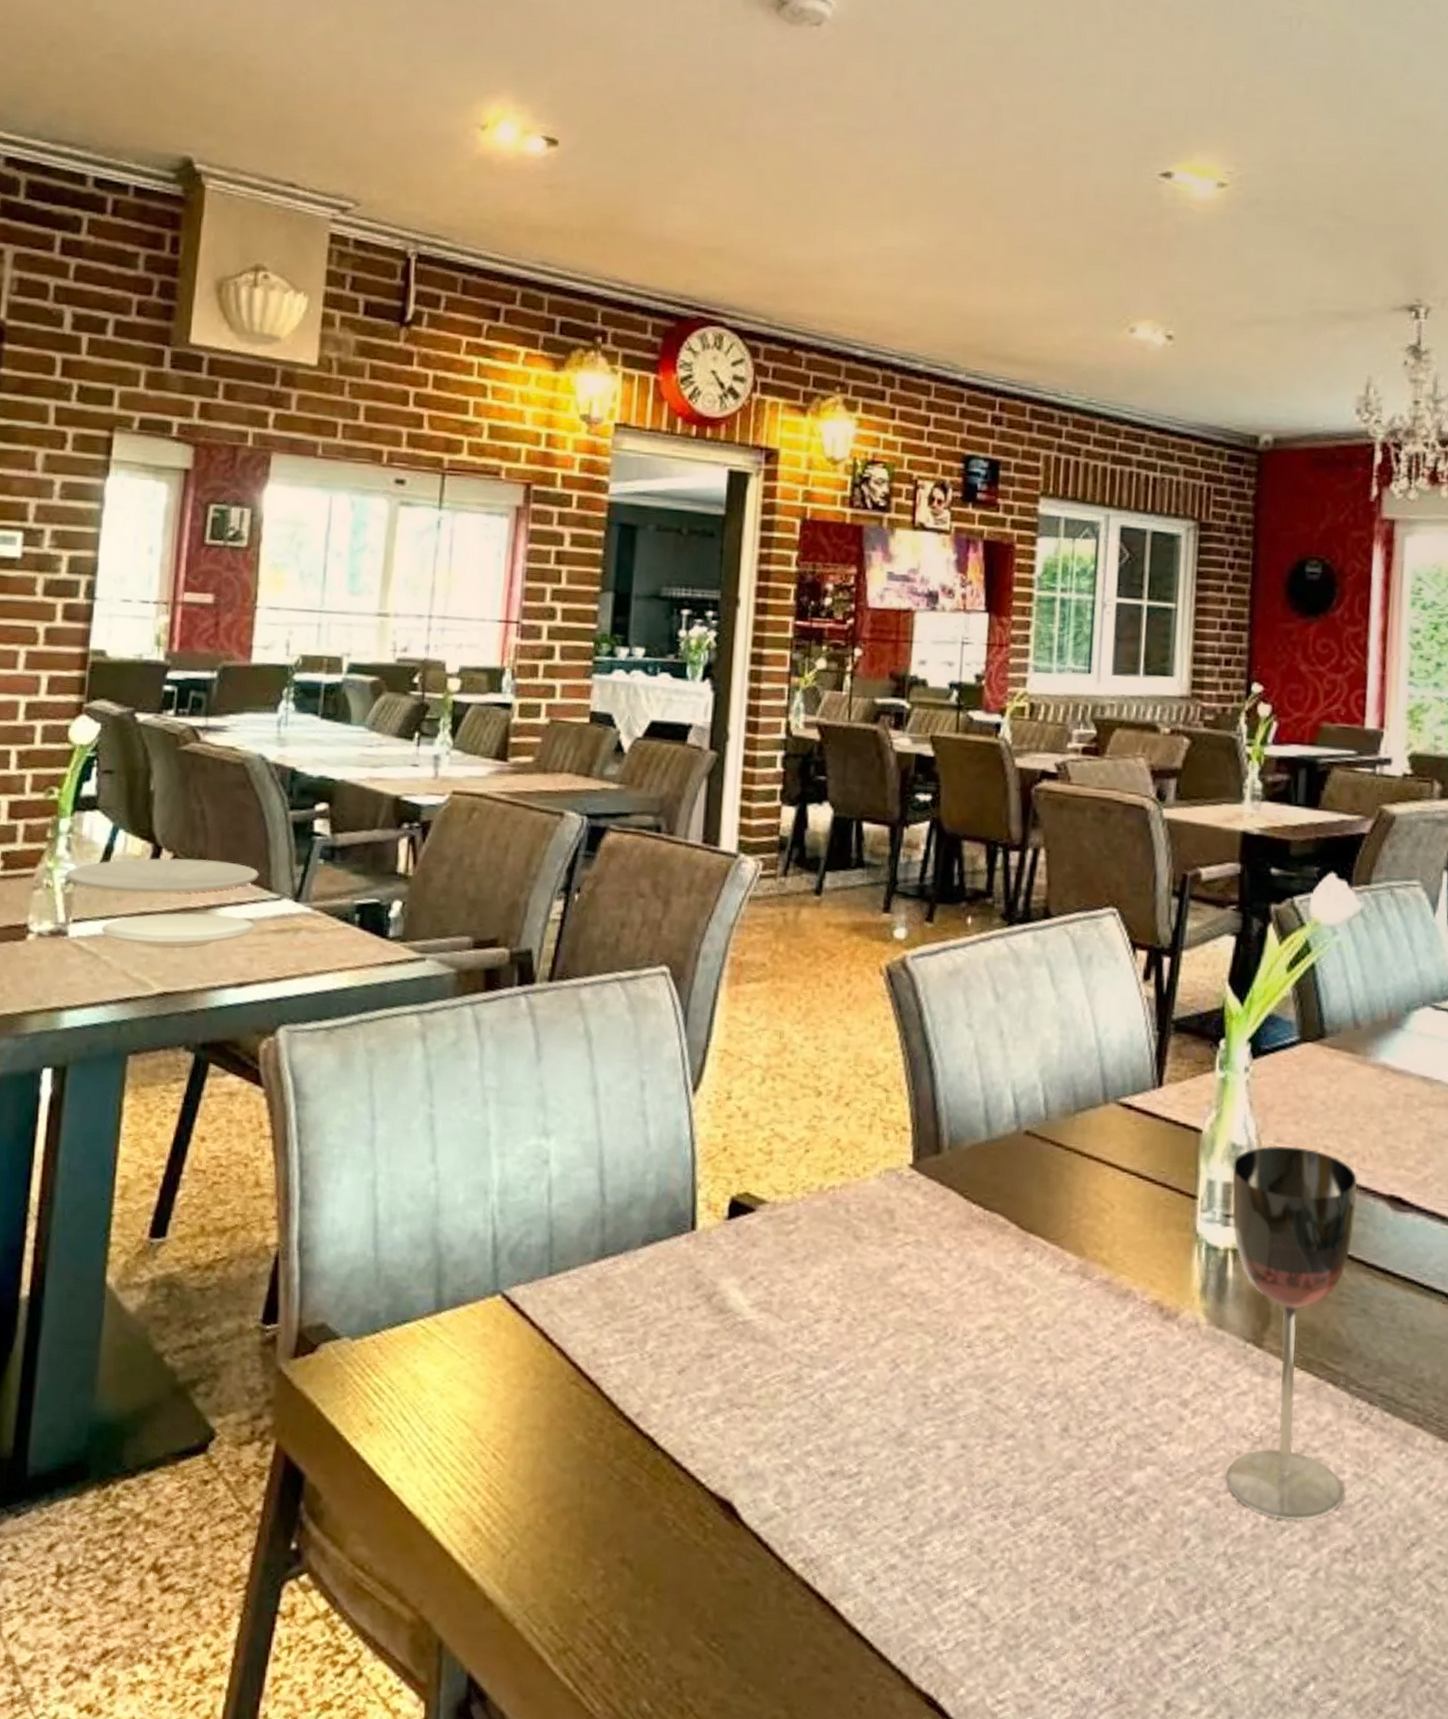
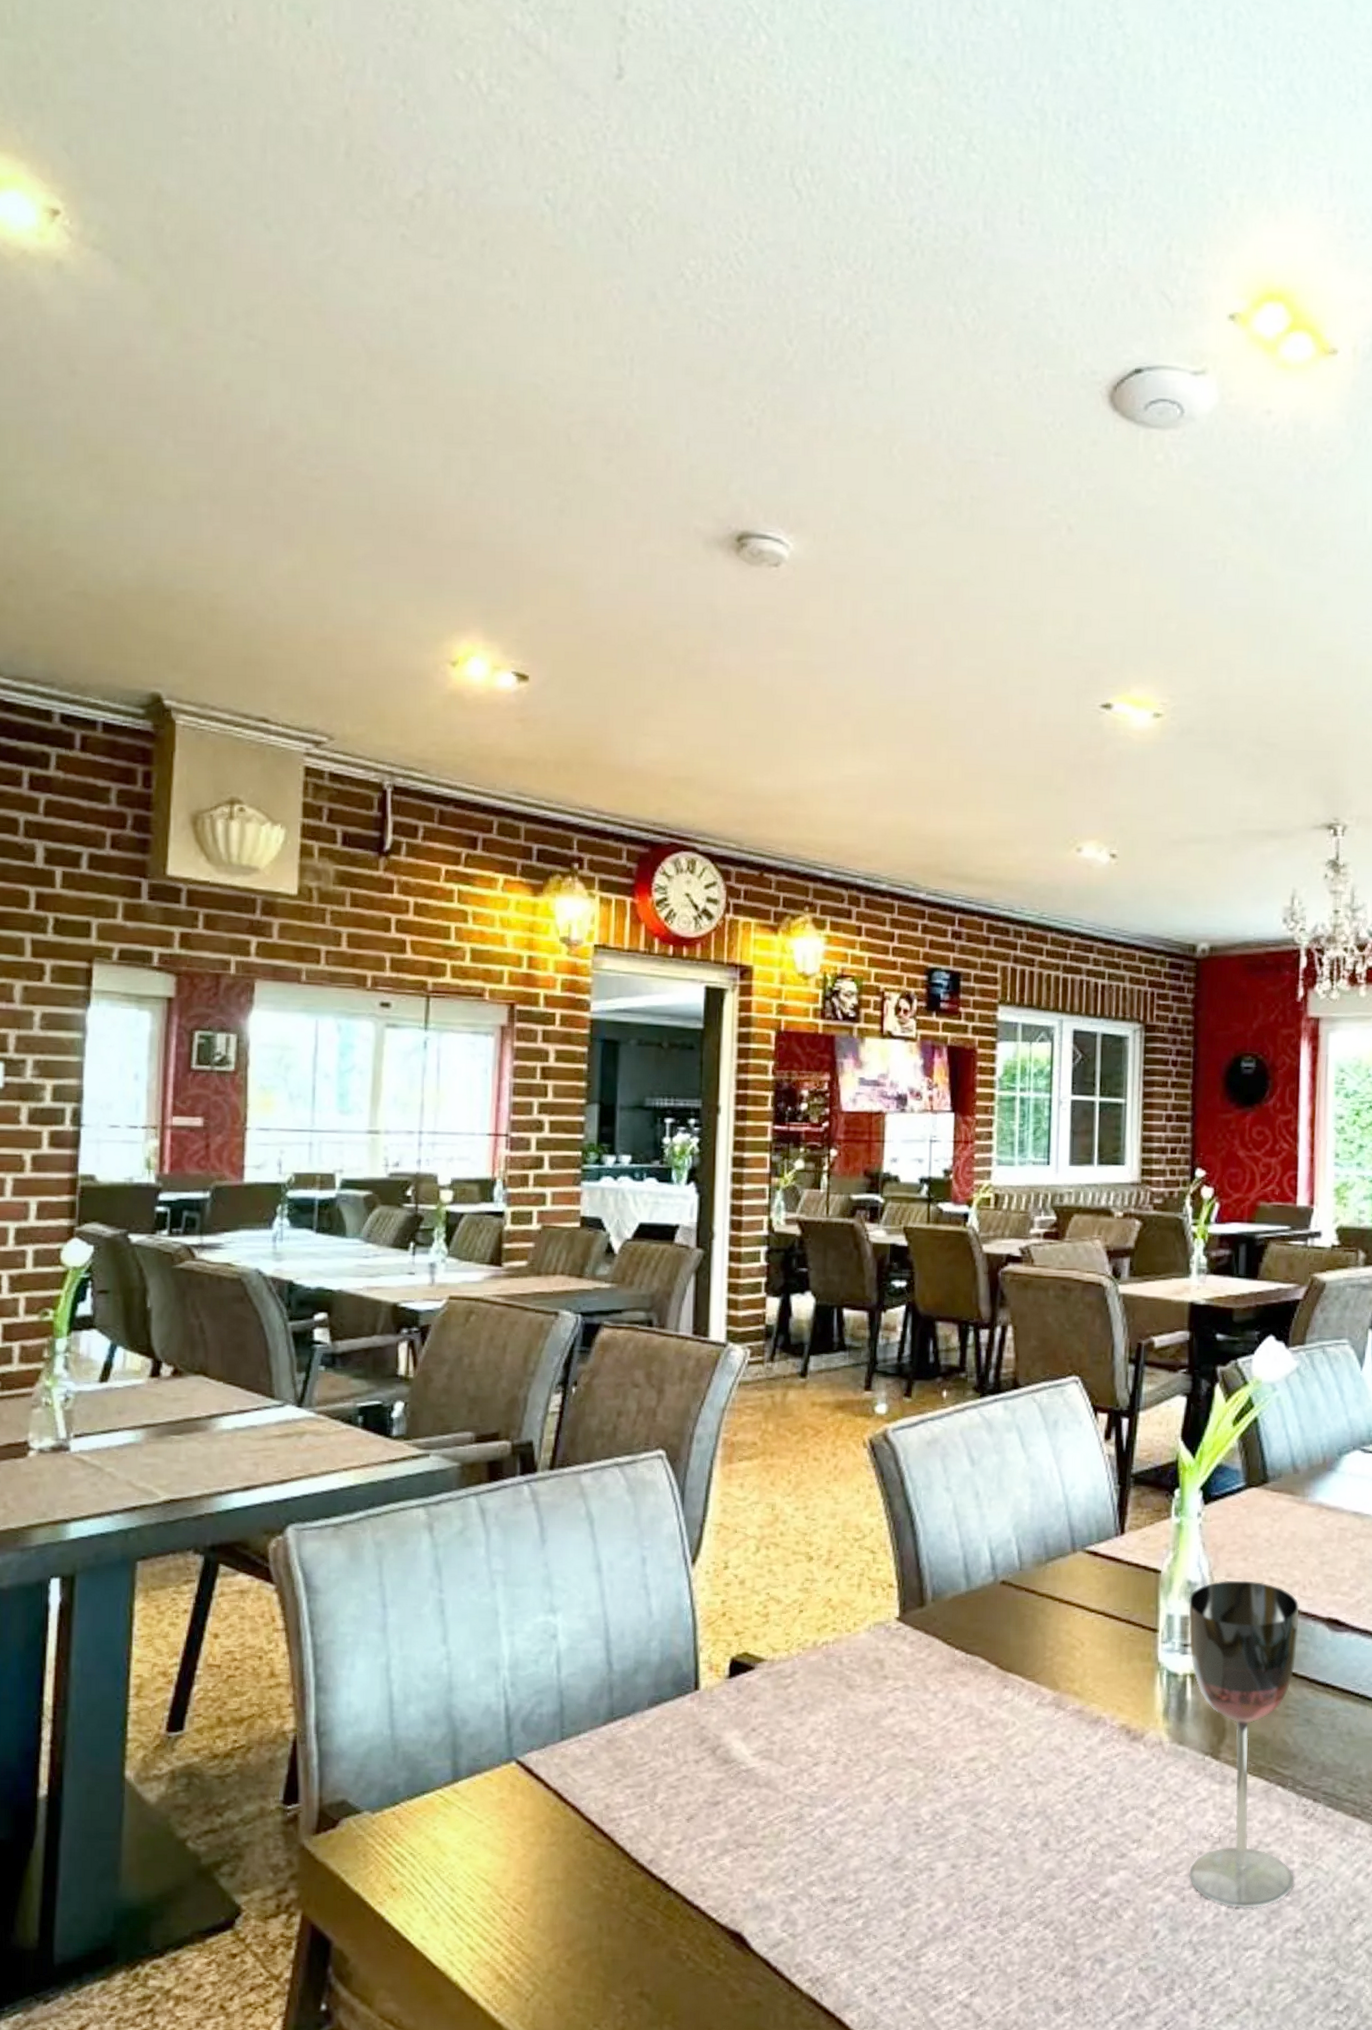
plate: present [66,857,259,894] -> none [66,1371,261,1407]
plate: present [101,913,255,949] -> none [103,1422,259,1458]

